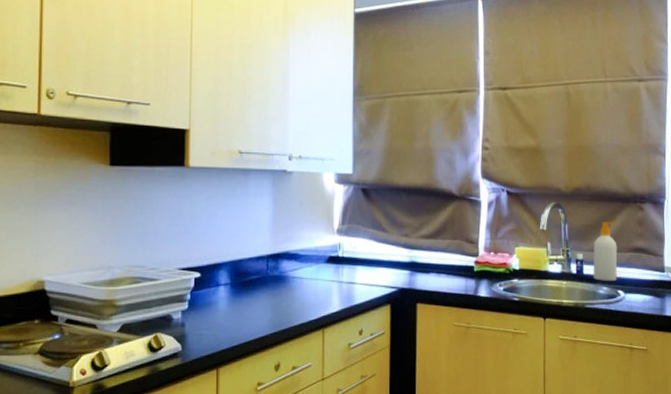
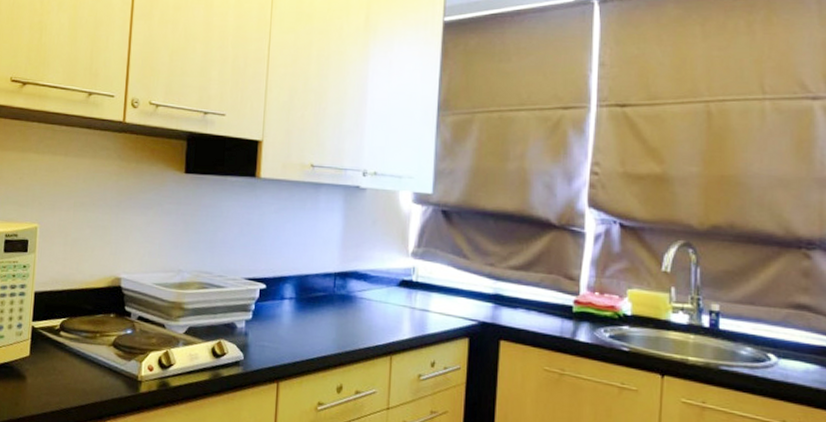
soap bottle: present [593,222,618,281] -> none [732,268,770,342]

